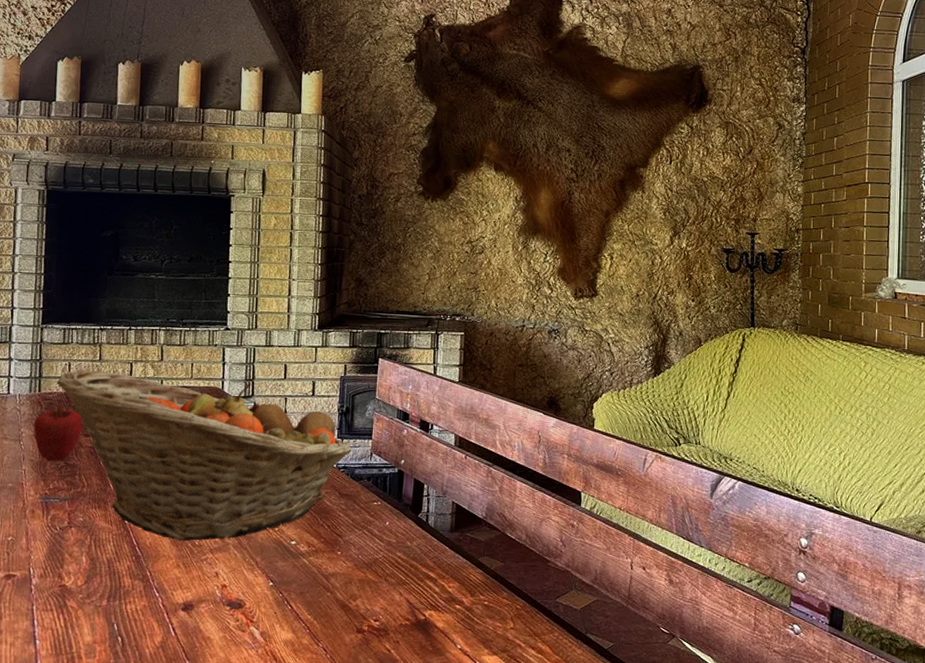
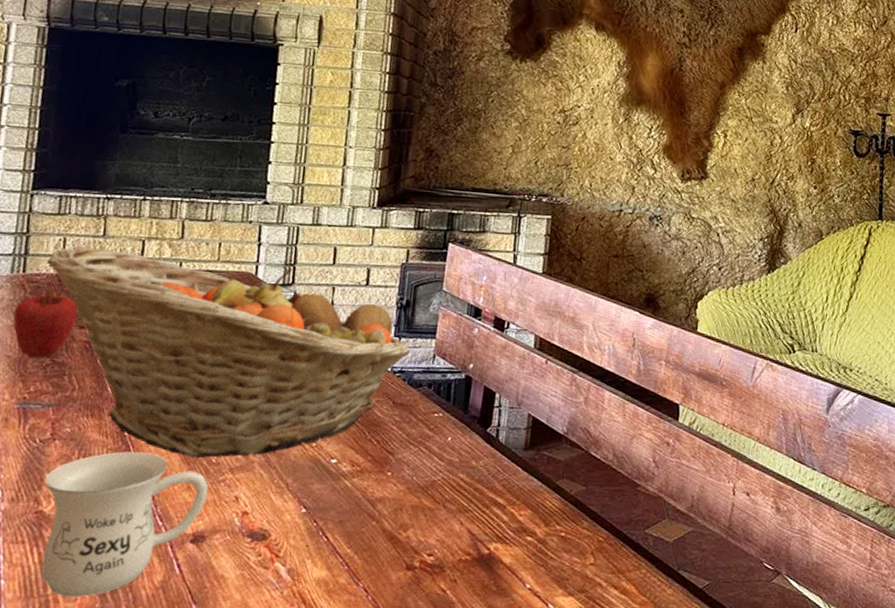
mug: none [65,536,194,655] -> present [41,451,209,598]

